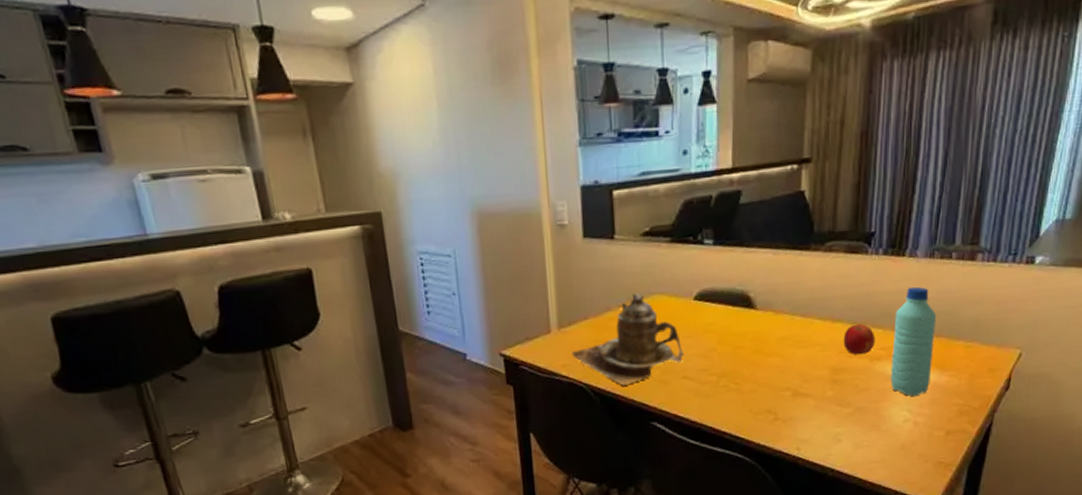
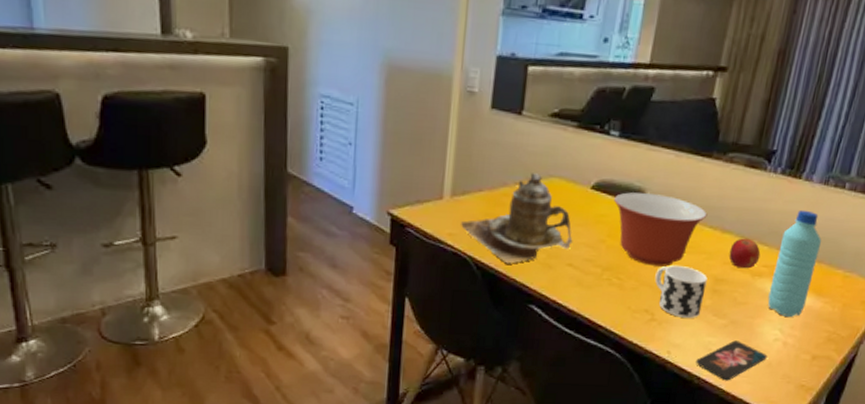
mixing bowl: none [719,294,815,366] -> present [614,192,707,267]
cup: none [772,361,825,413] -> present [655,265,708,318]
smartphone: none [827,427,899,469] -> present [696,340,768,381]

